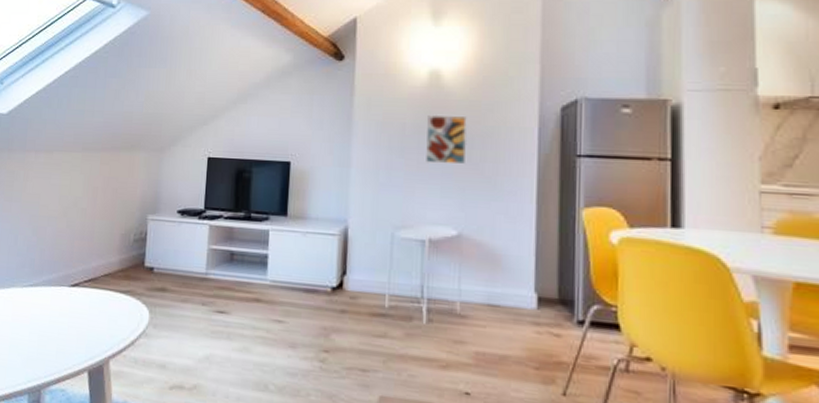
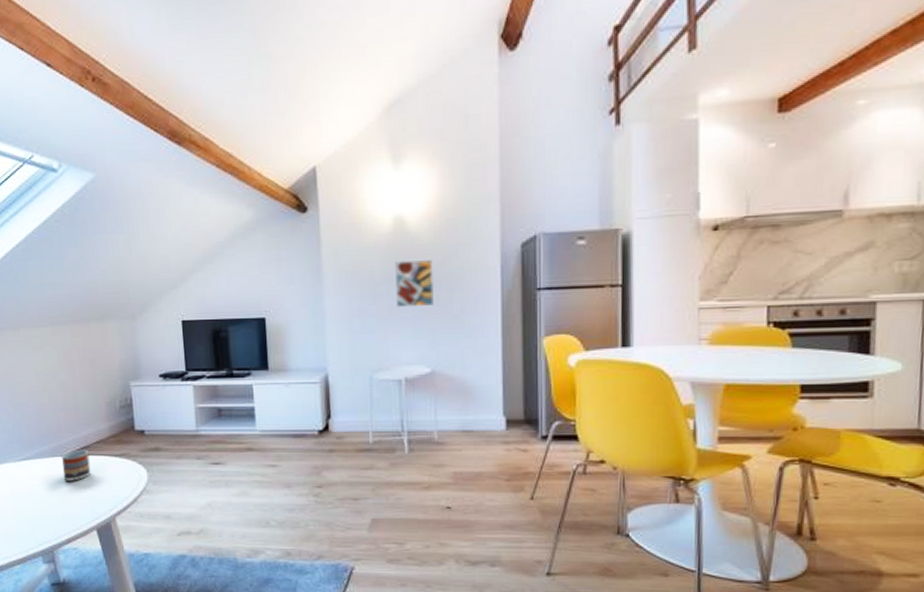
cup: none [65,281,95,315] -> present [61,449,91,481]

